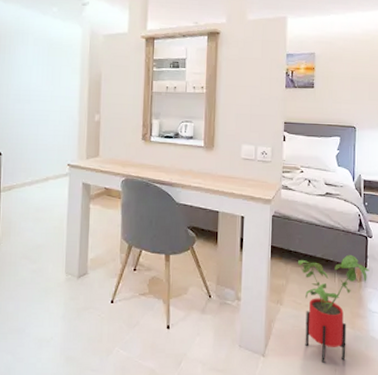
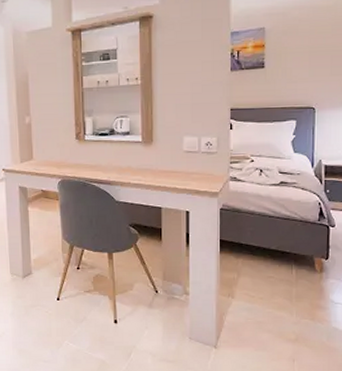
house plant: present [298,254,370,364] -> none [250,245,332,355]

